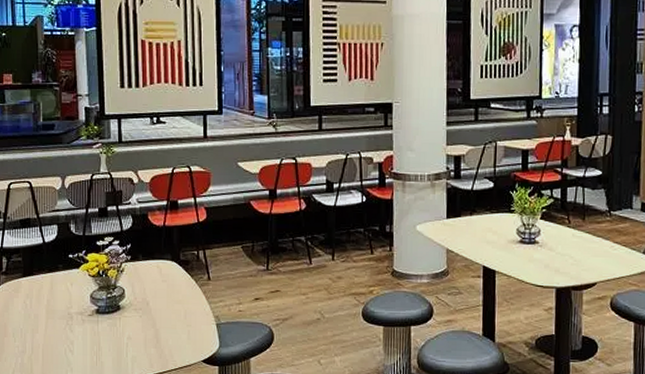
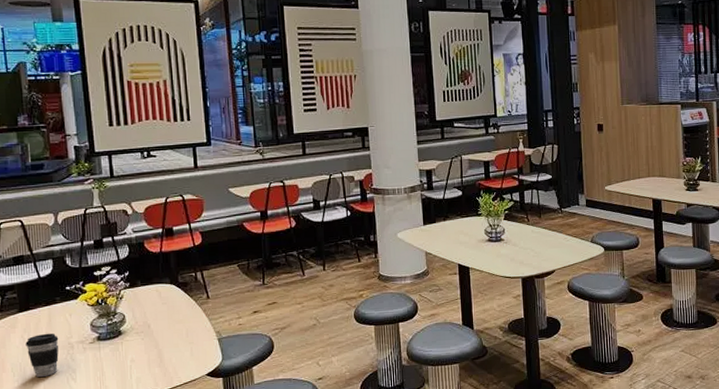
coffee cup: none [27,301,59,345] -> present [25,333,59,377]

